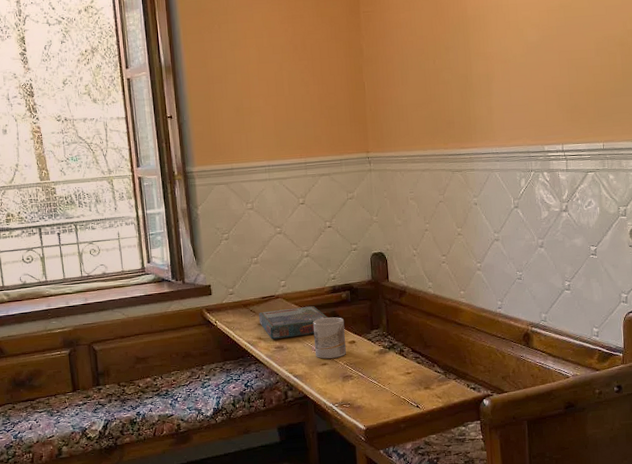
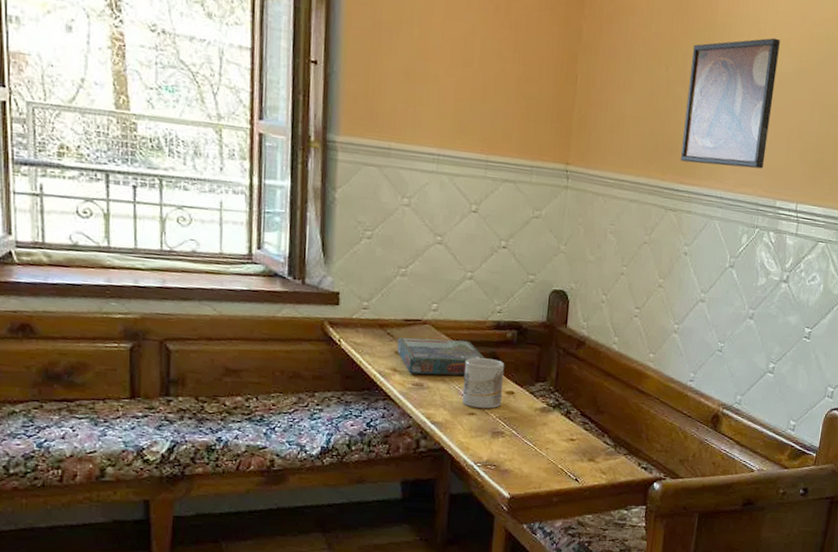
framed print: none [452,17,528,131] -> present [680,37,780,169]

